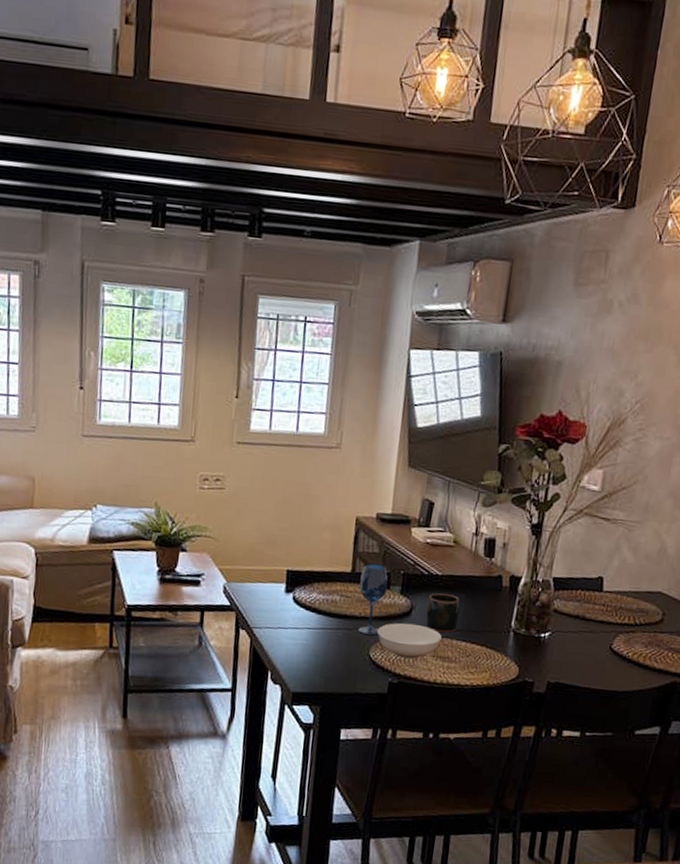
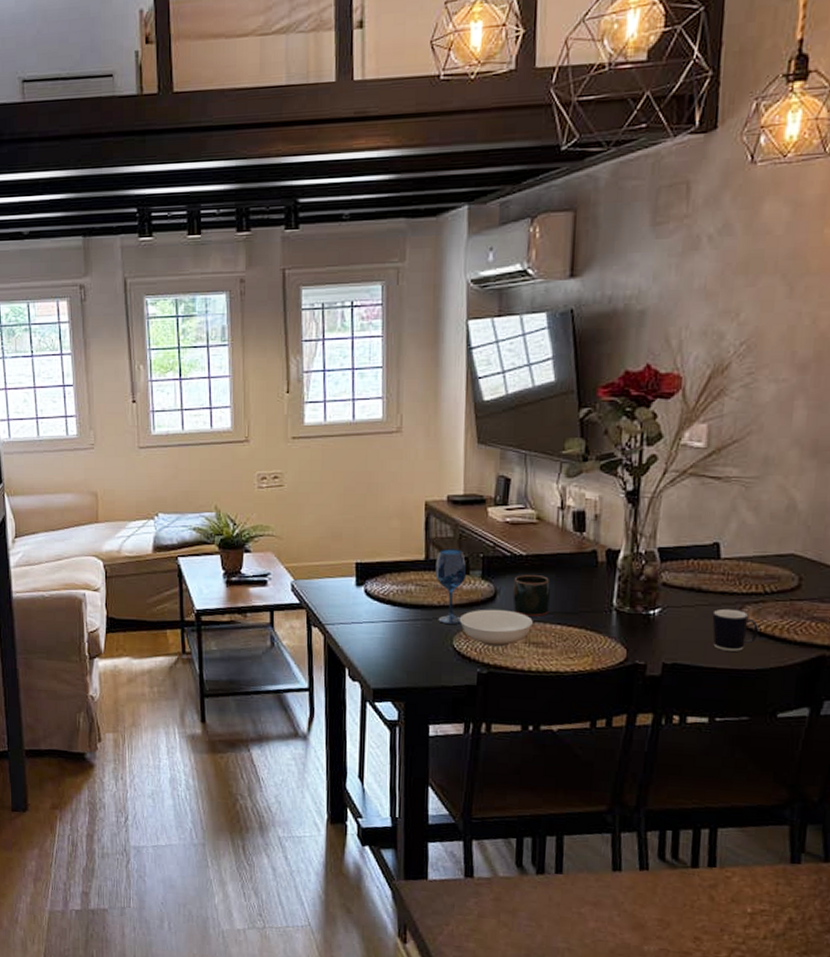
mug: none [590,635,627,675] -> present [712,608,758,651]

